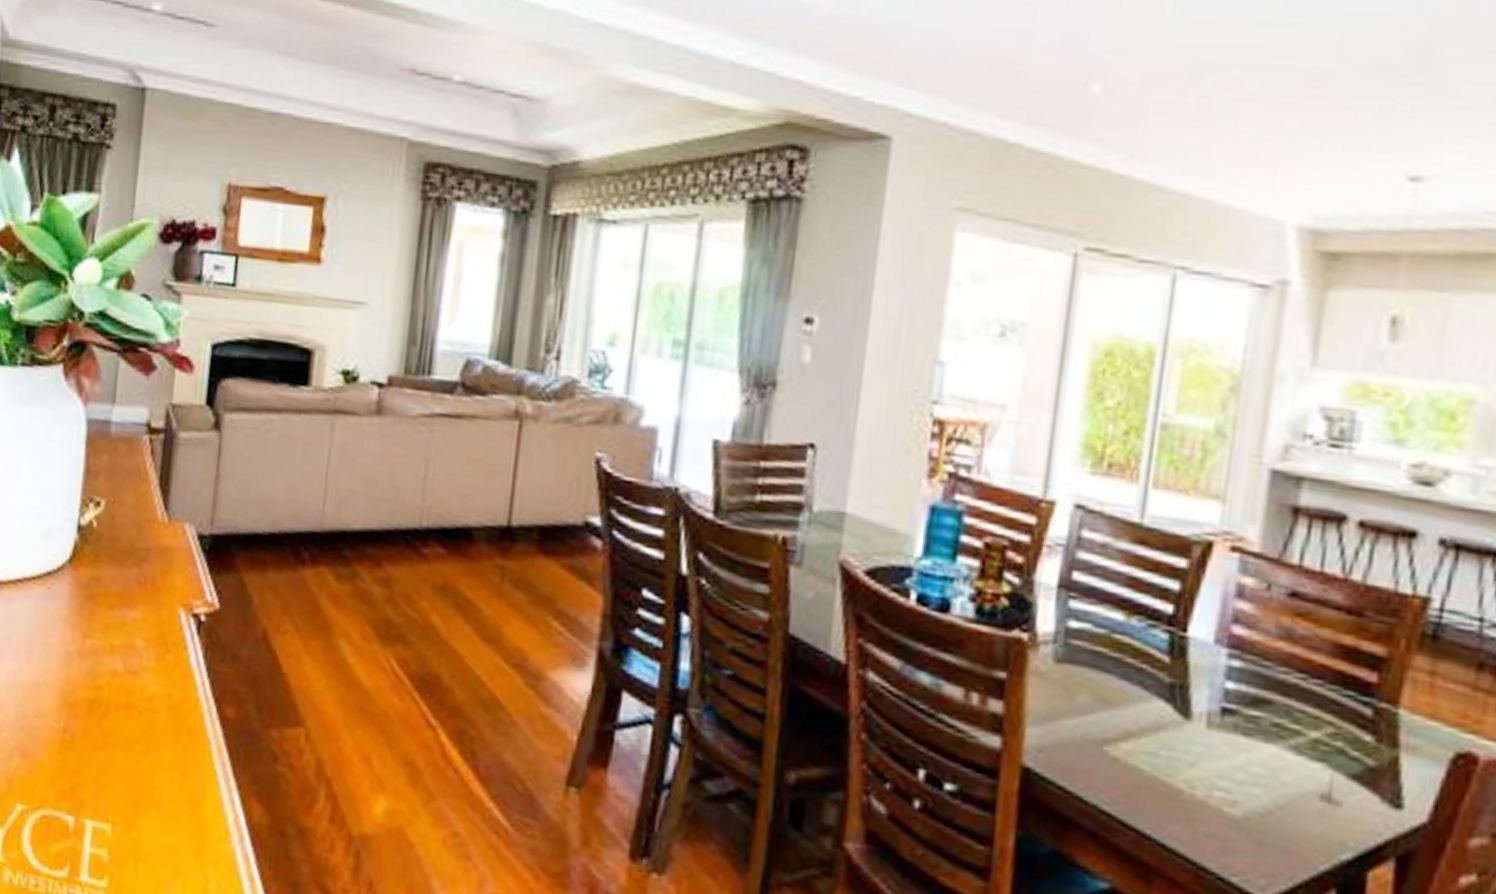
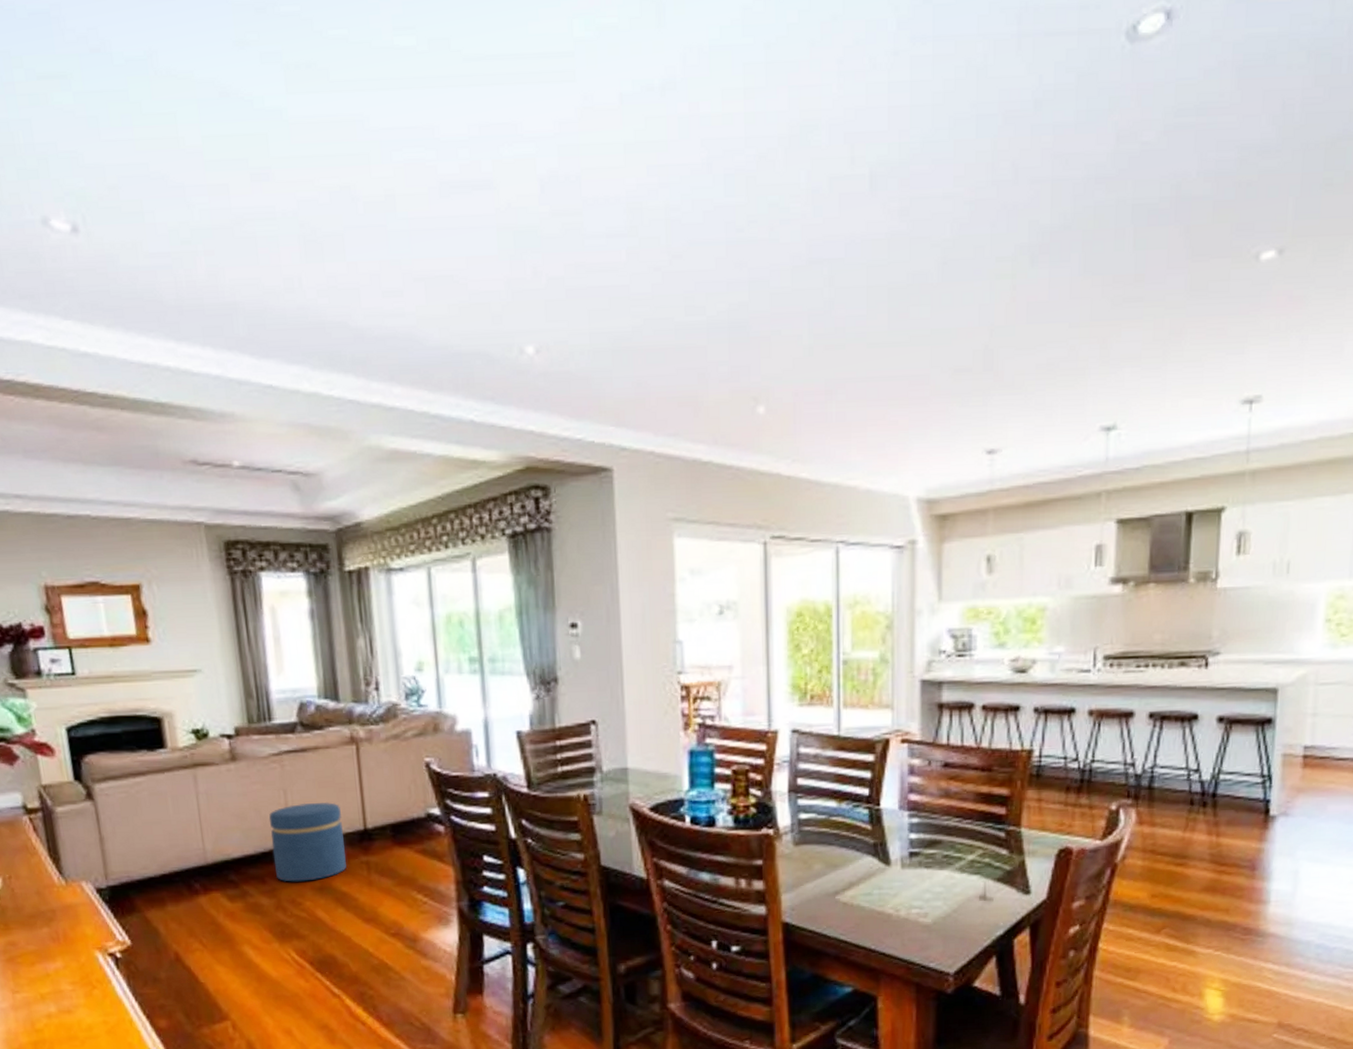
ottoman: none [395,479,486,577] -> present [269,801,346,882]

